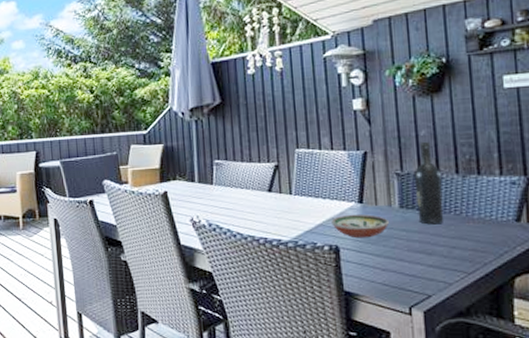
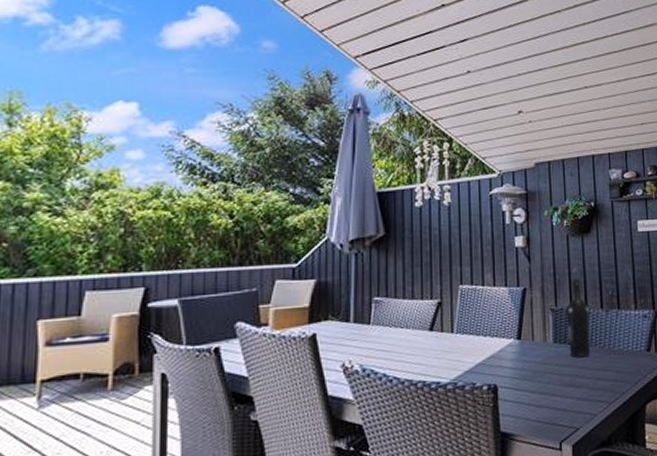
decorative bowl: present [331,214,390,239] -> none [491,350,545,376]

